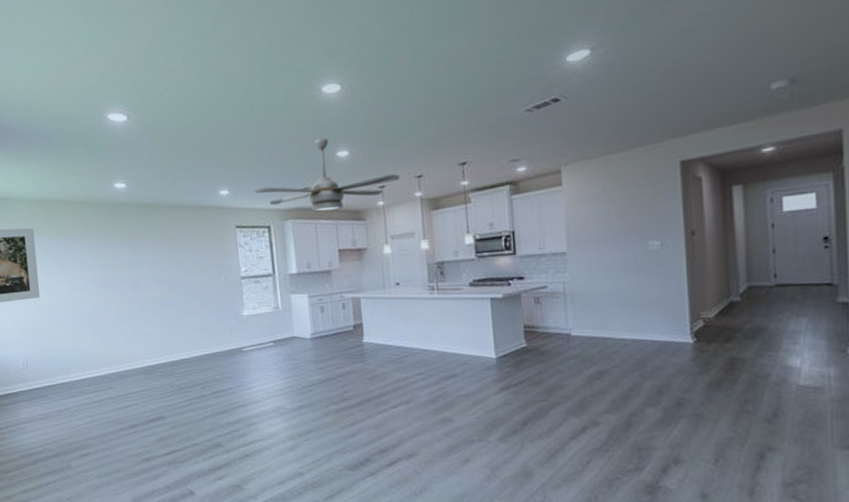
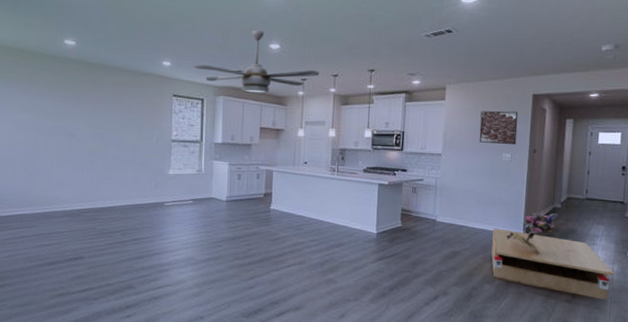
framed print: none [612,186,666,232] -> present [479,111,519,145]
coffee table: none [648,336,832,415] -> present [491,228,615,300]
bouquet: none [667,308,739,362] -> present [506,213,559,253]

